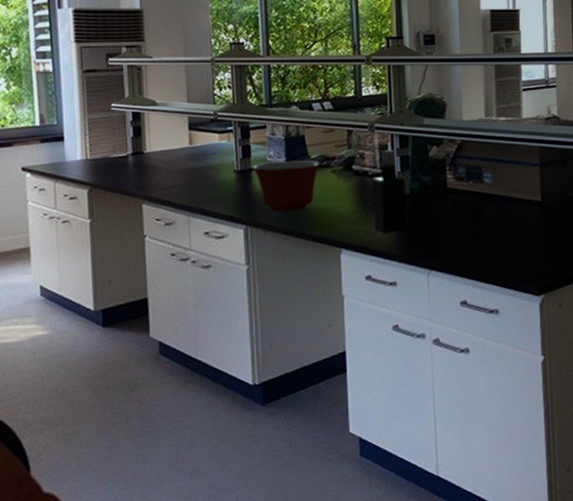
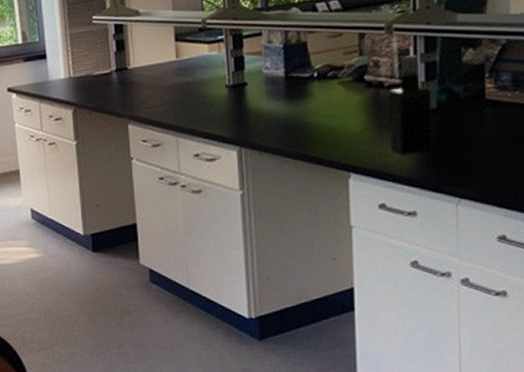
mixing bowl: present [251,160,322,212] -> none [245,71,328,131]

